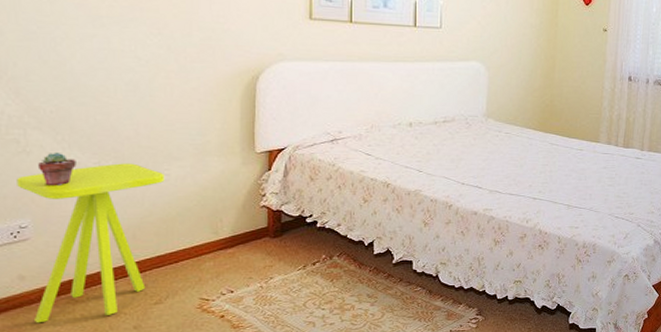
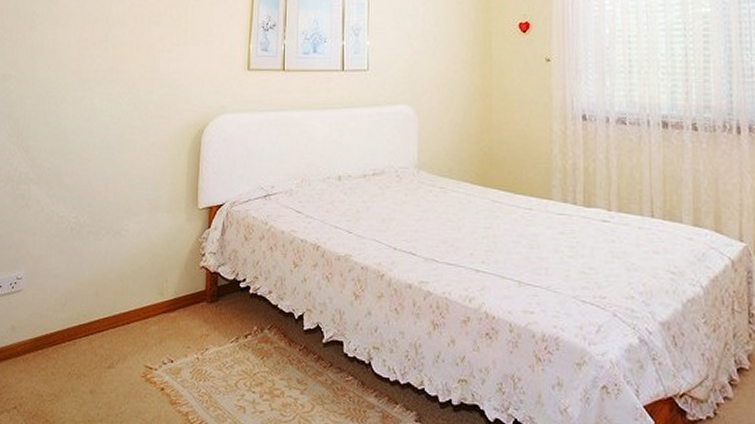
side table: present [16,163,165,324] -> none [18,218,124,378]
potted succulent: present [38,152,77,187] -> none [35,206,61,240]

